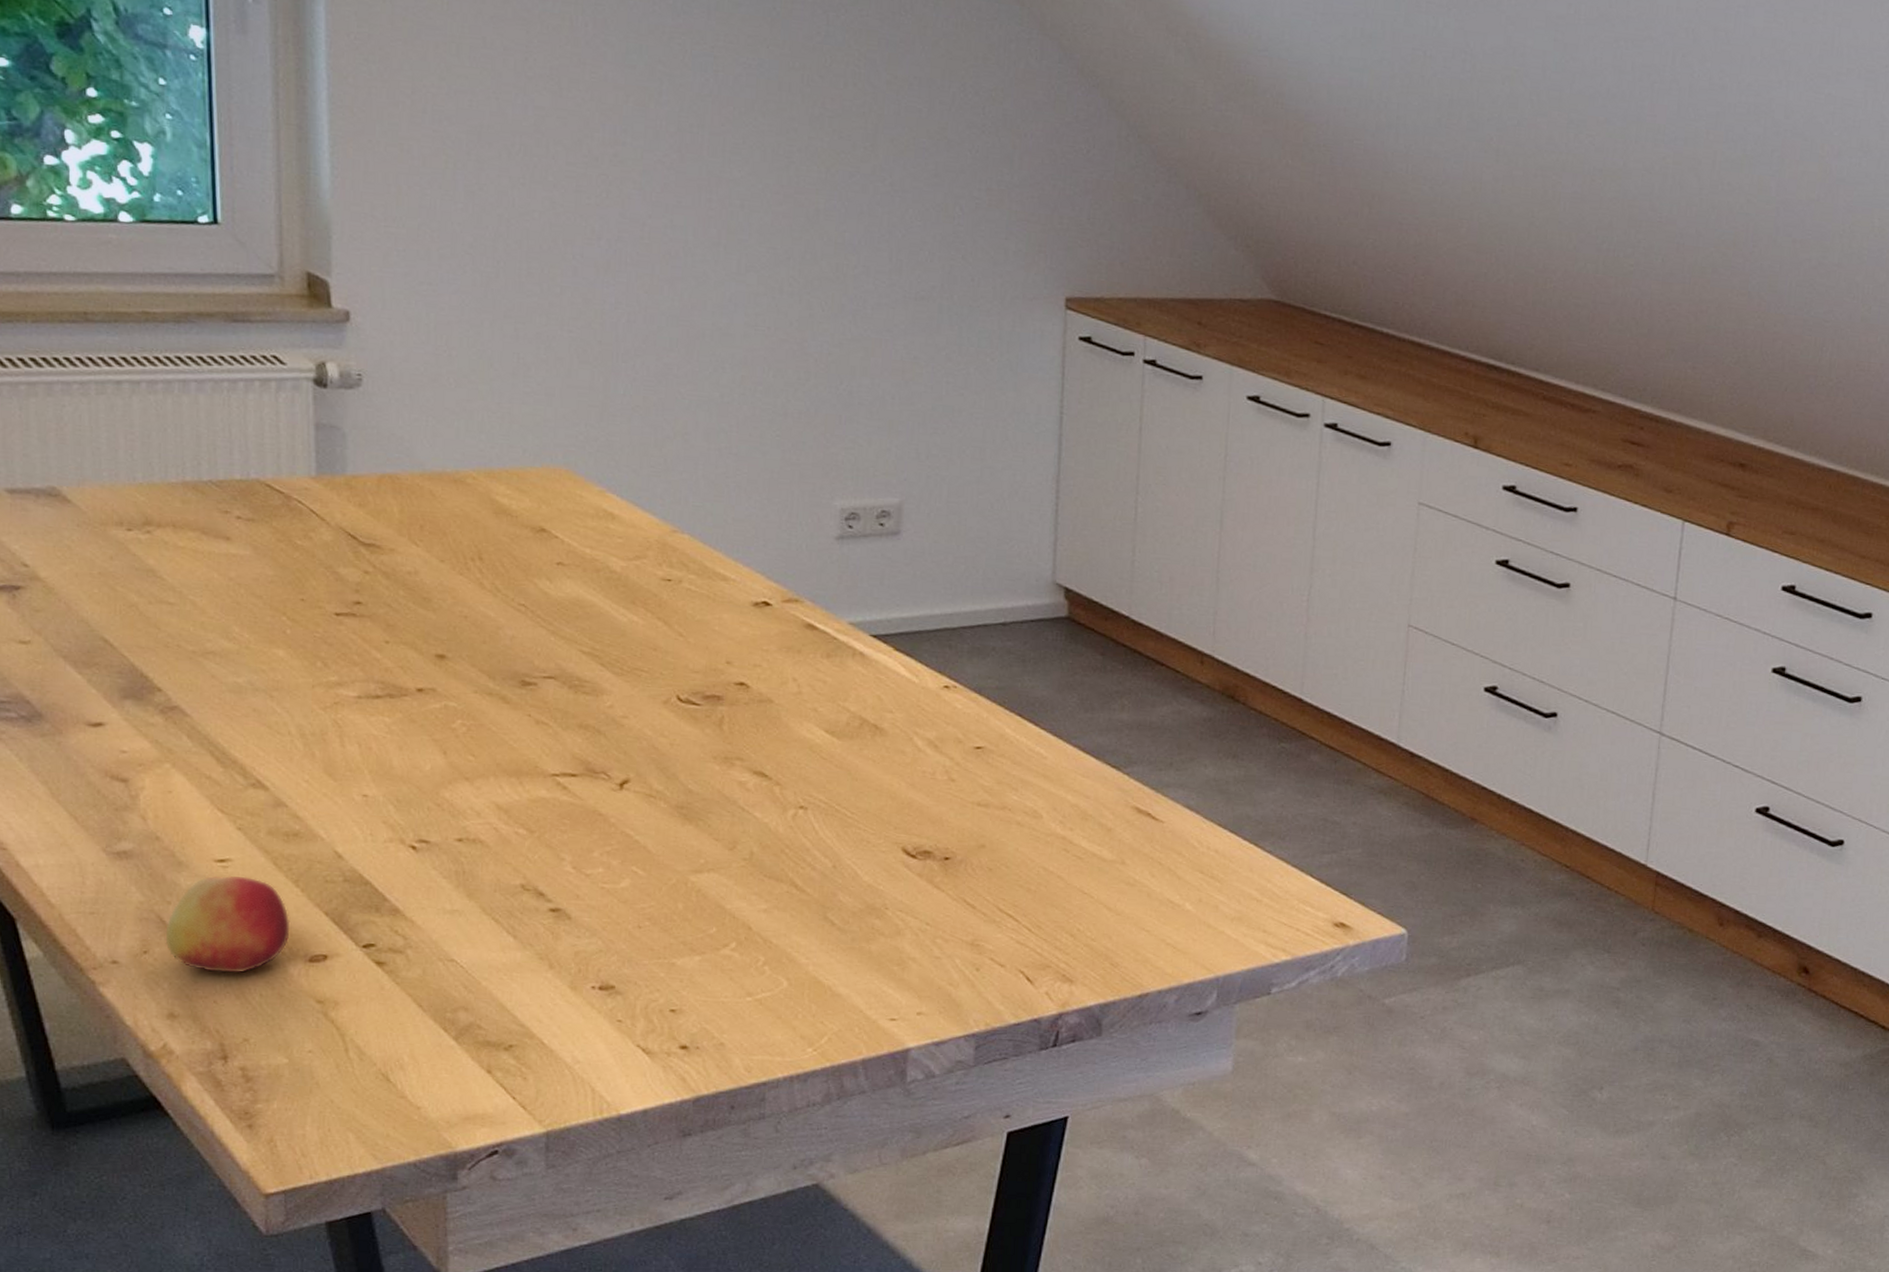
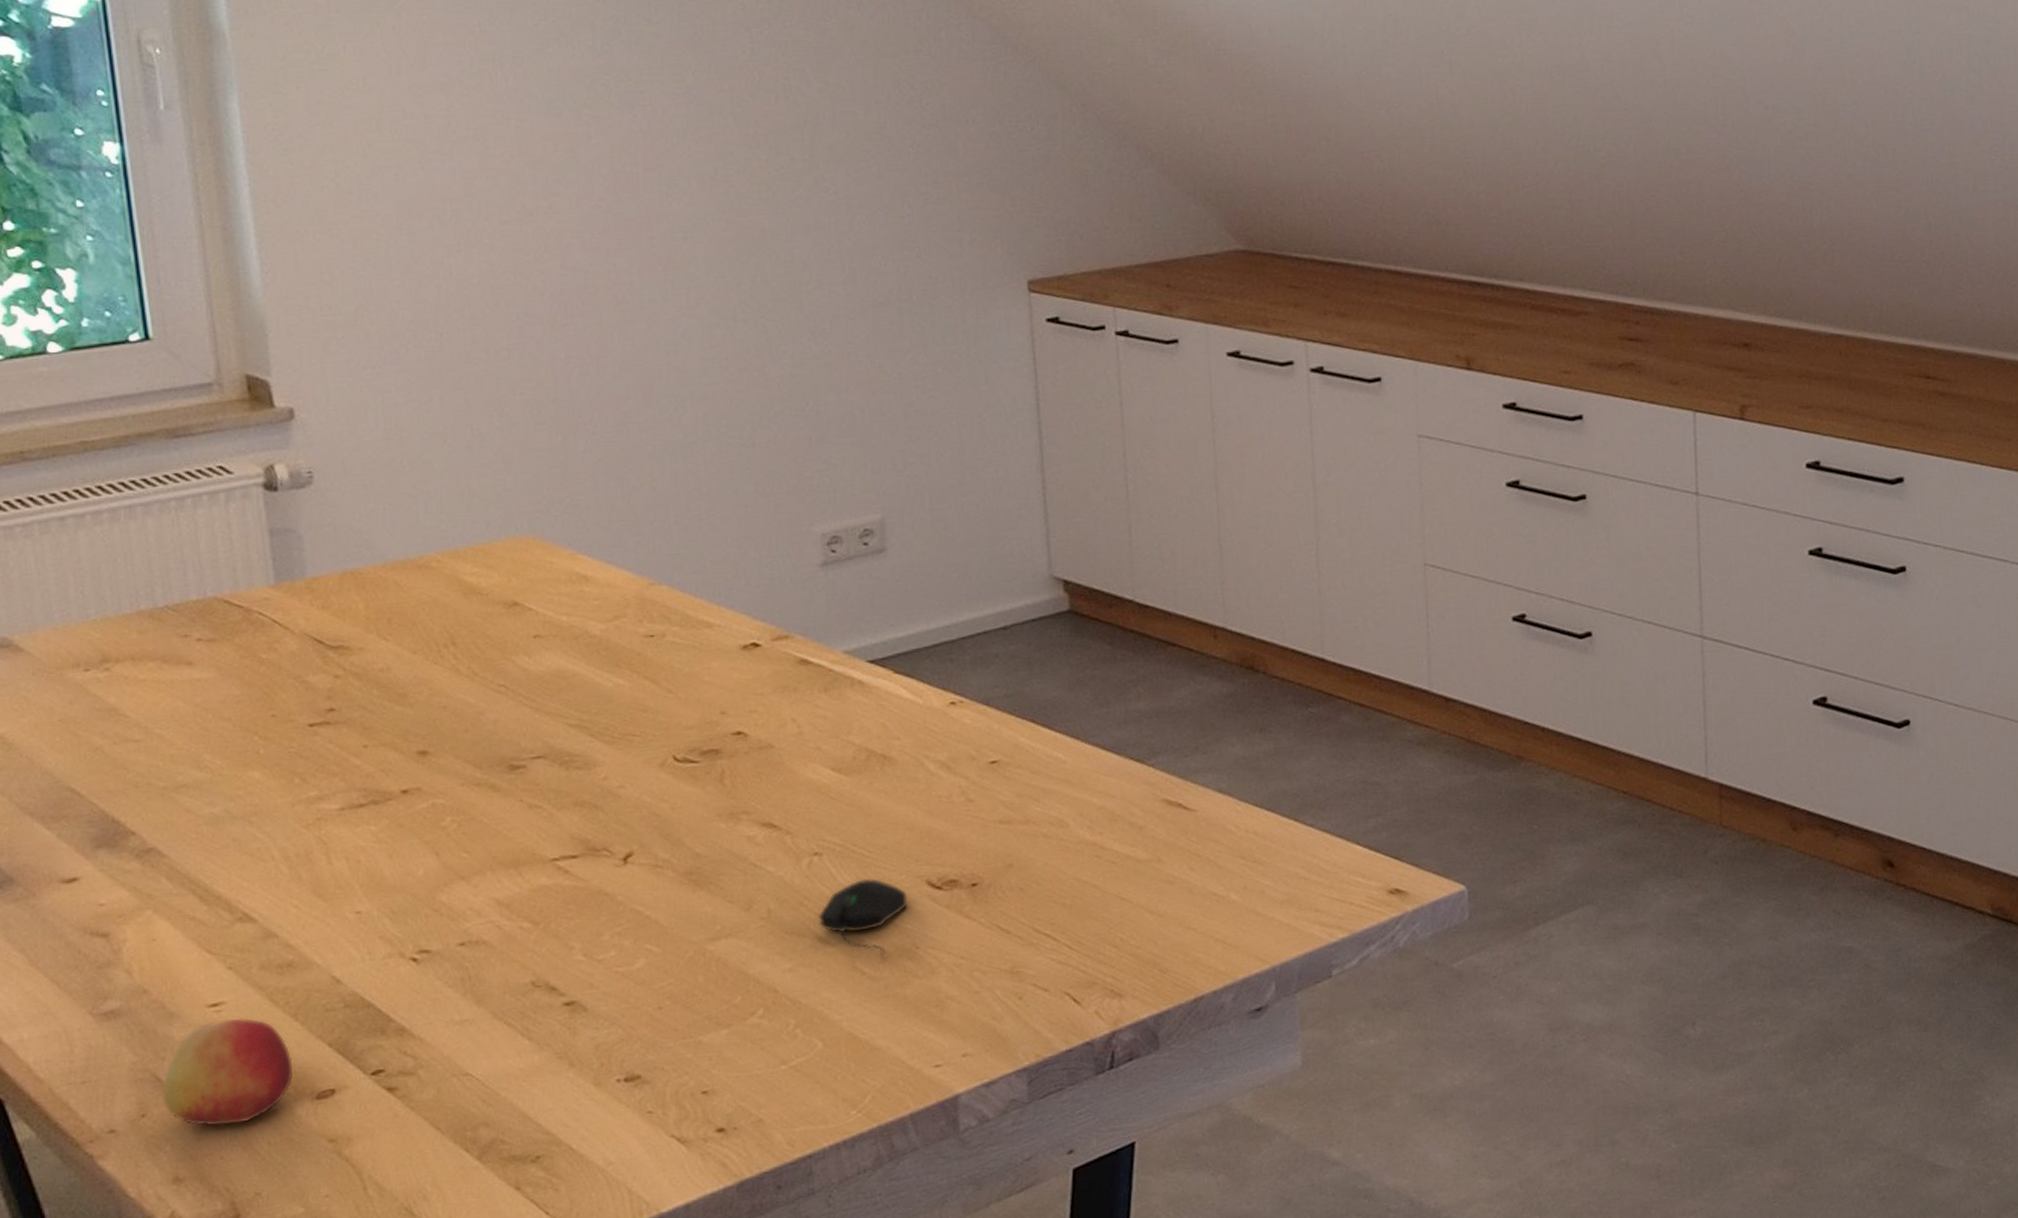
computer mouse: none [796,837,883,911] -> present [818,878,908,956]

